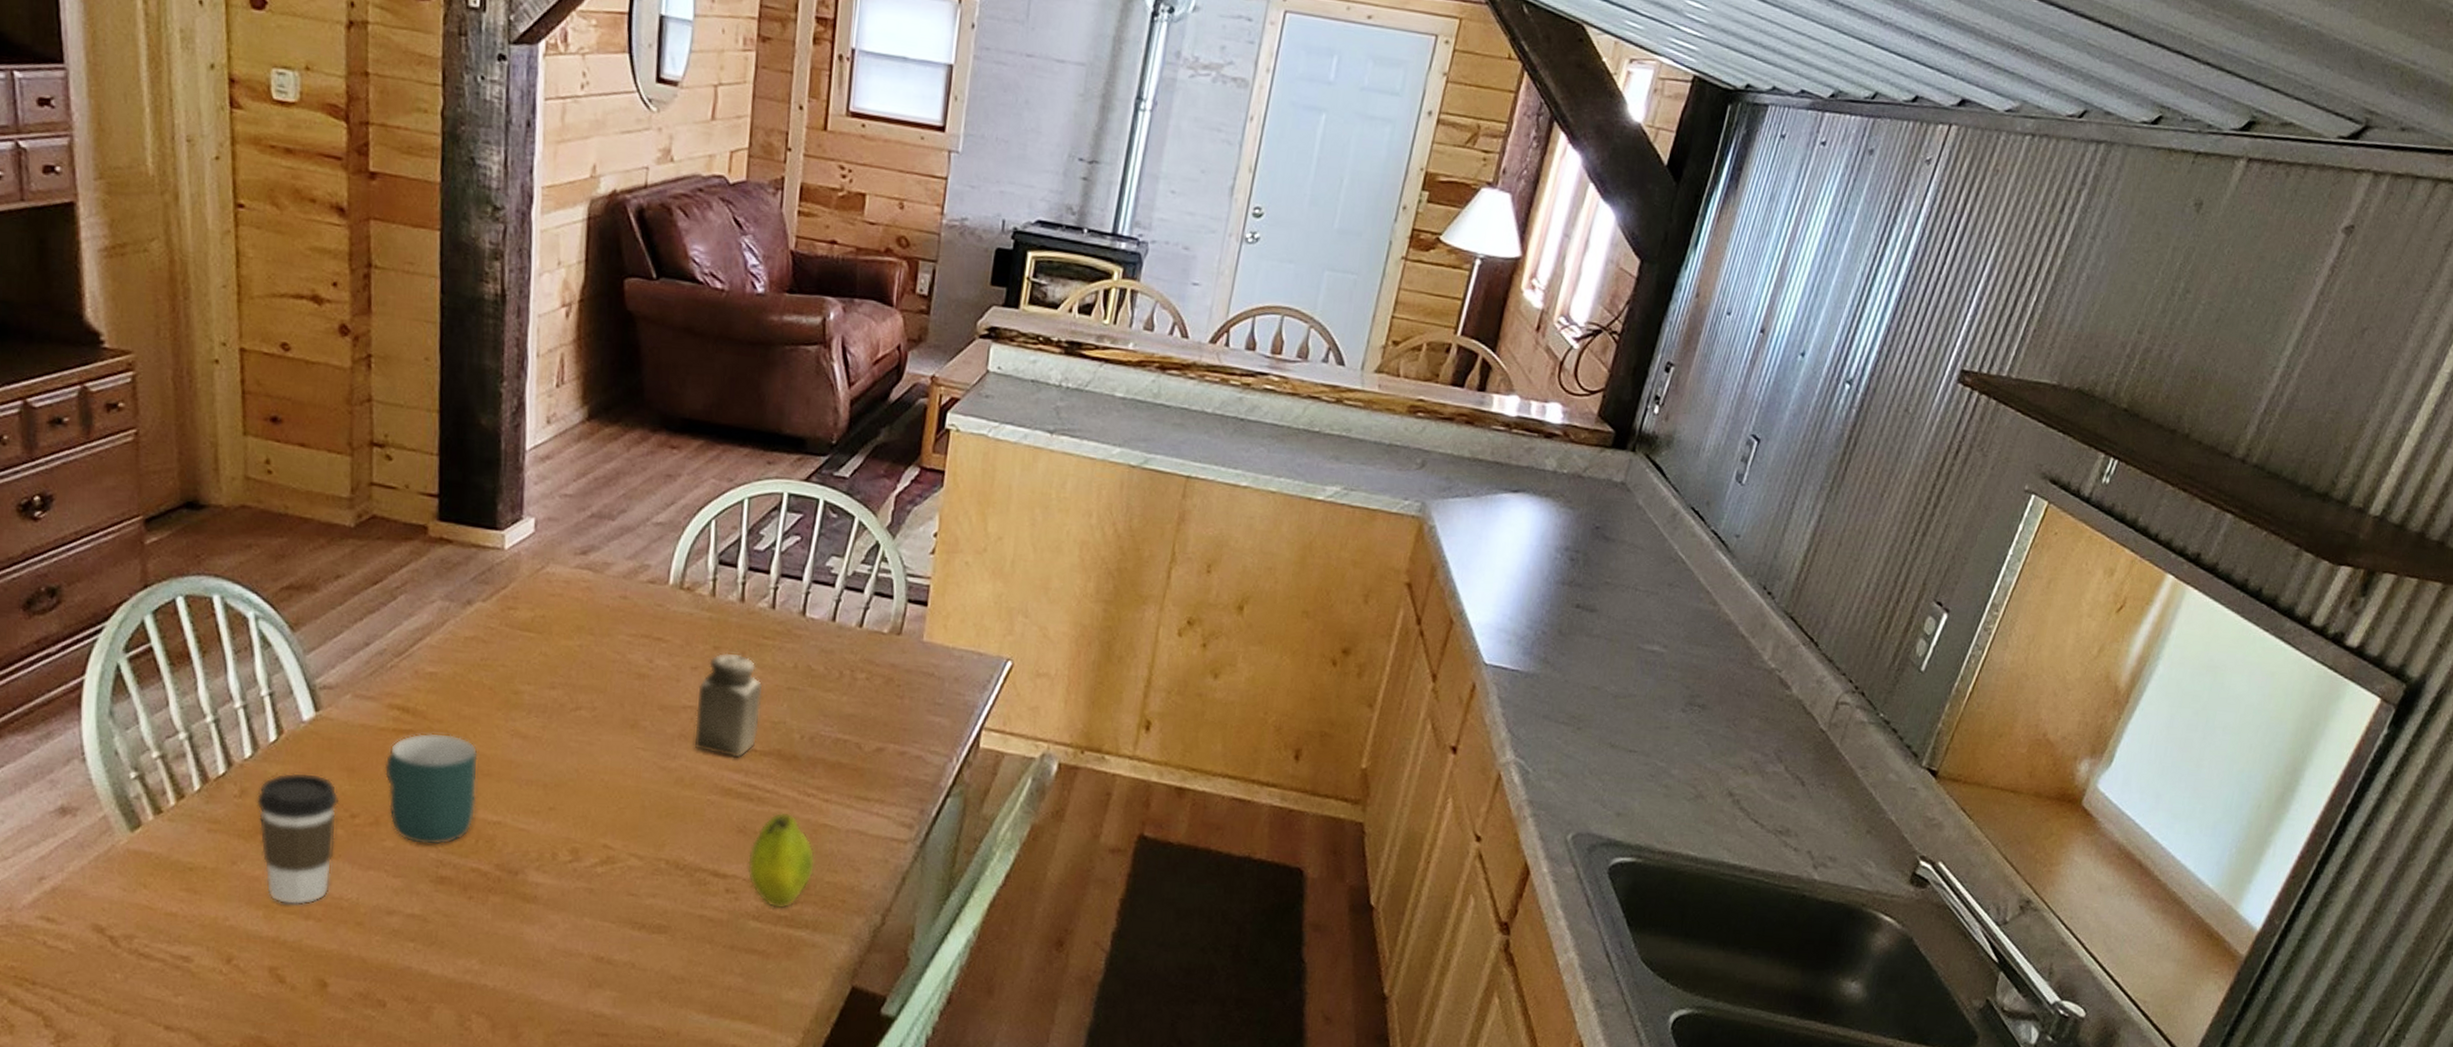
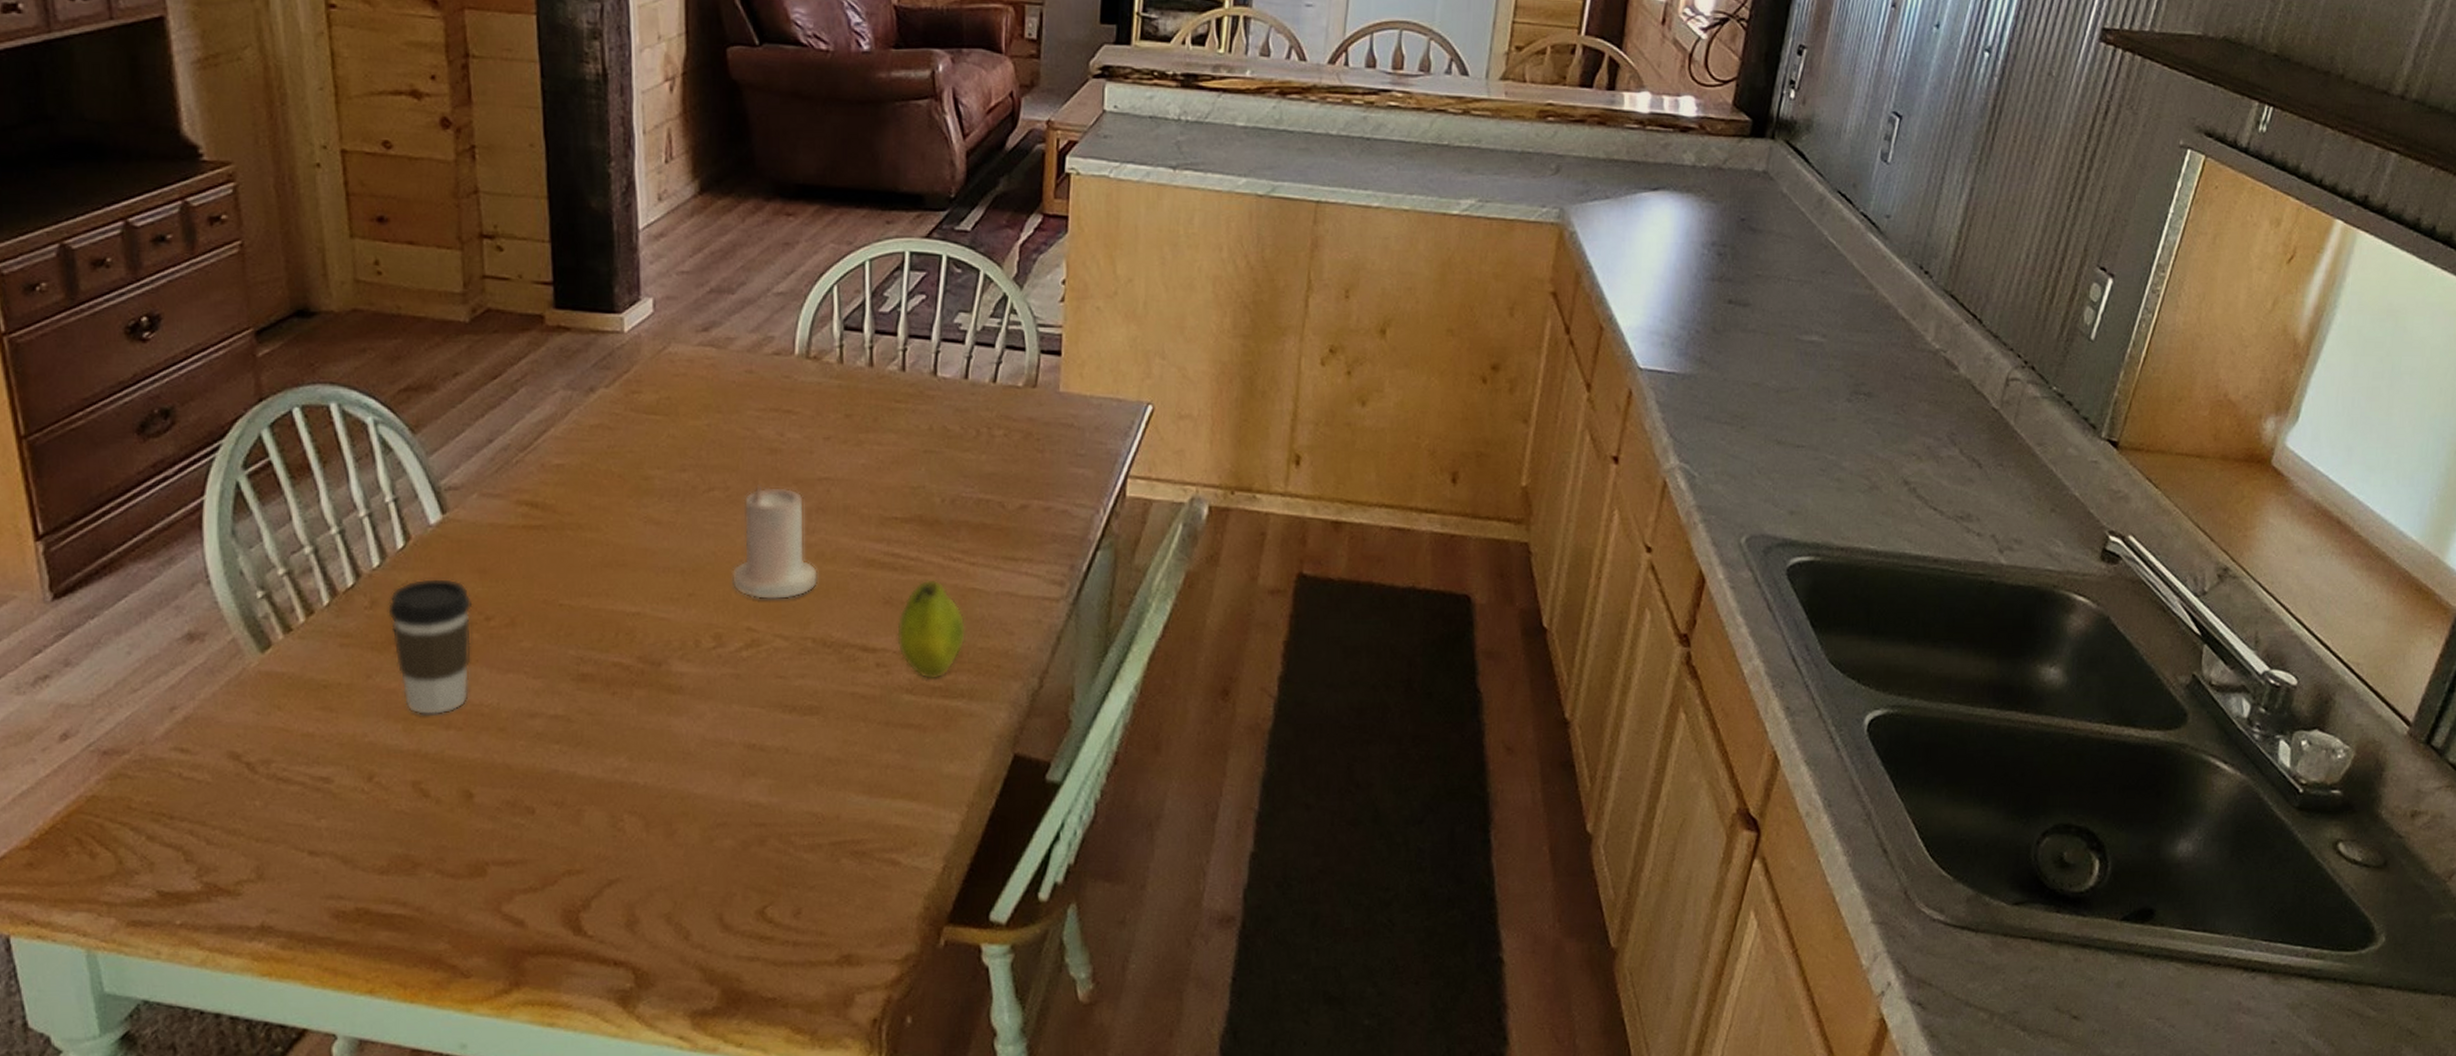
mug: present [384,732,479,846] -> none [516,525,614,643]
candle: none [591,708,677,821] -> present [731,485,819,600]
salt shaker: present [693,652,763,758] -> none [831,420,899,527]

